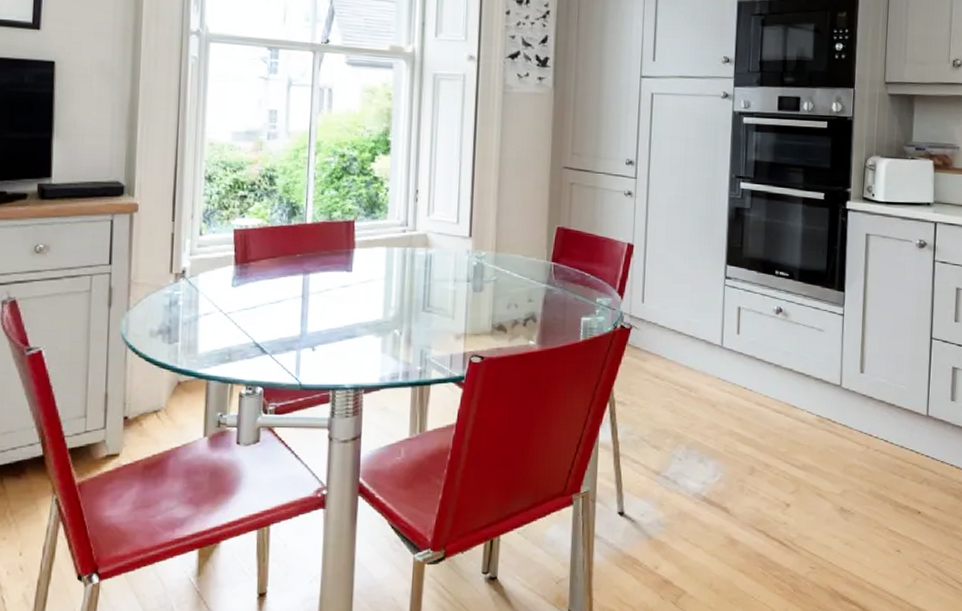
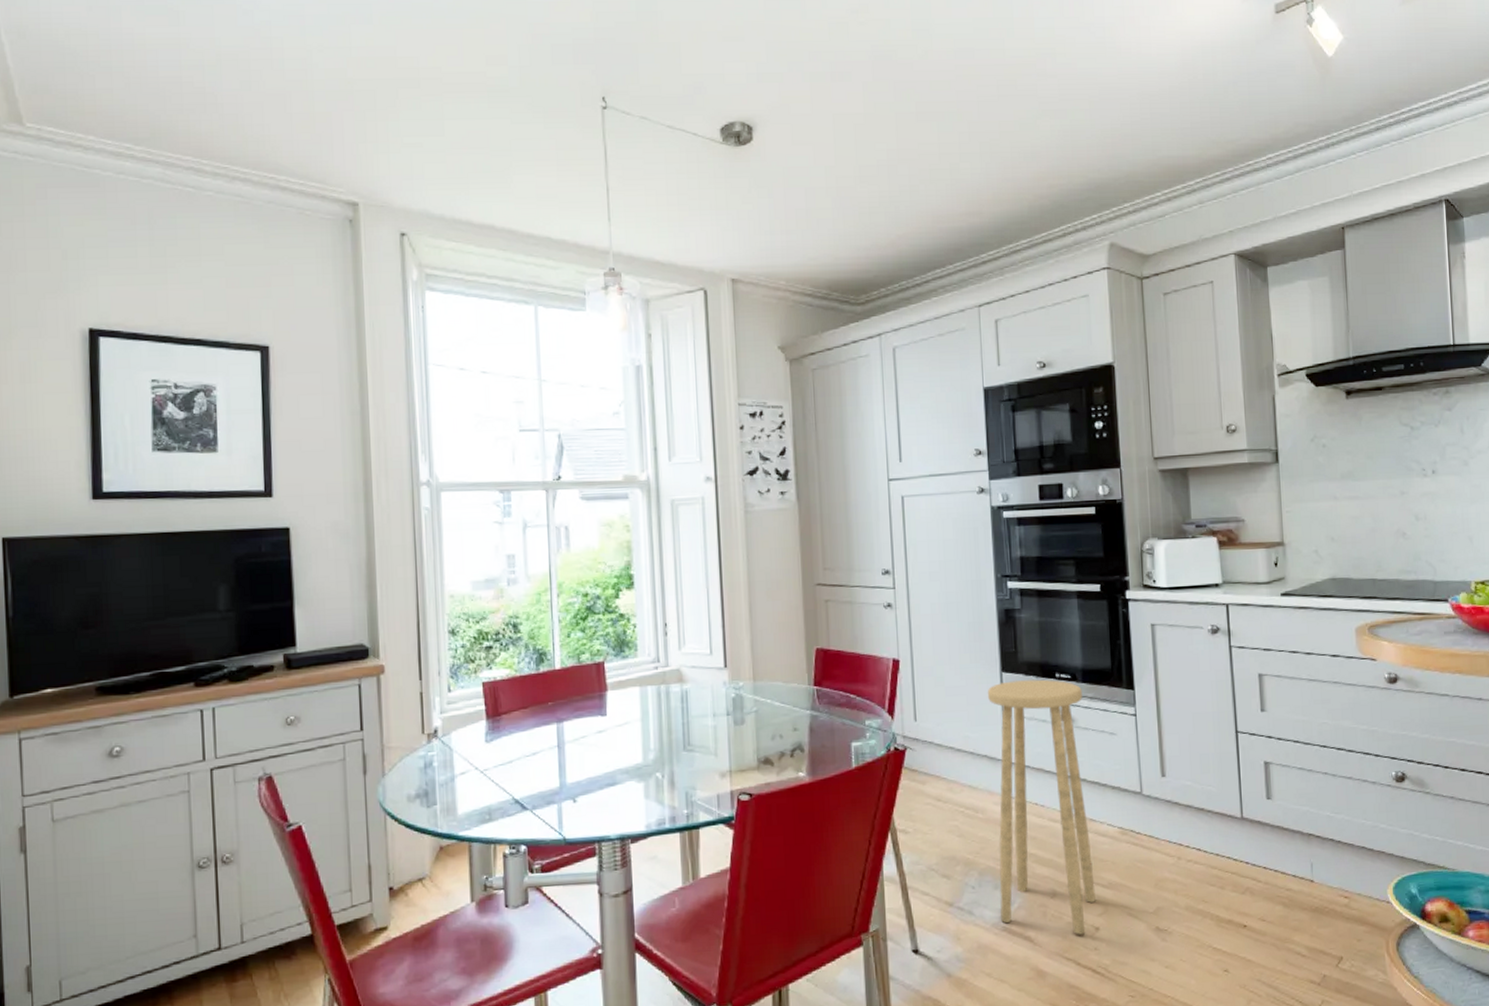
stool: none [702,274,798,510] -> present [987,679,1096,935]

